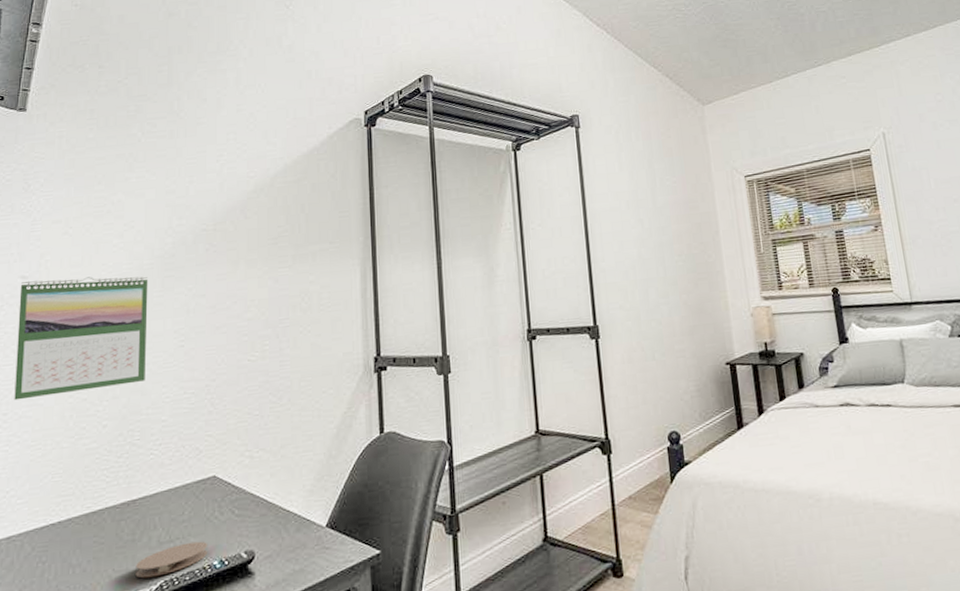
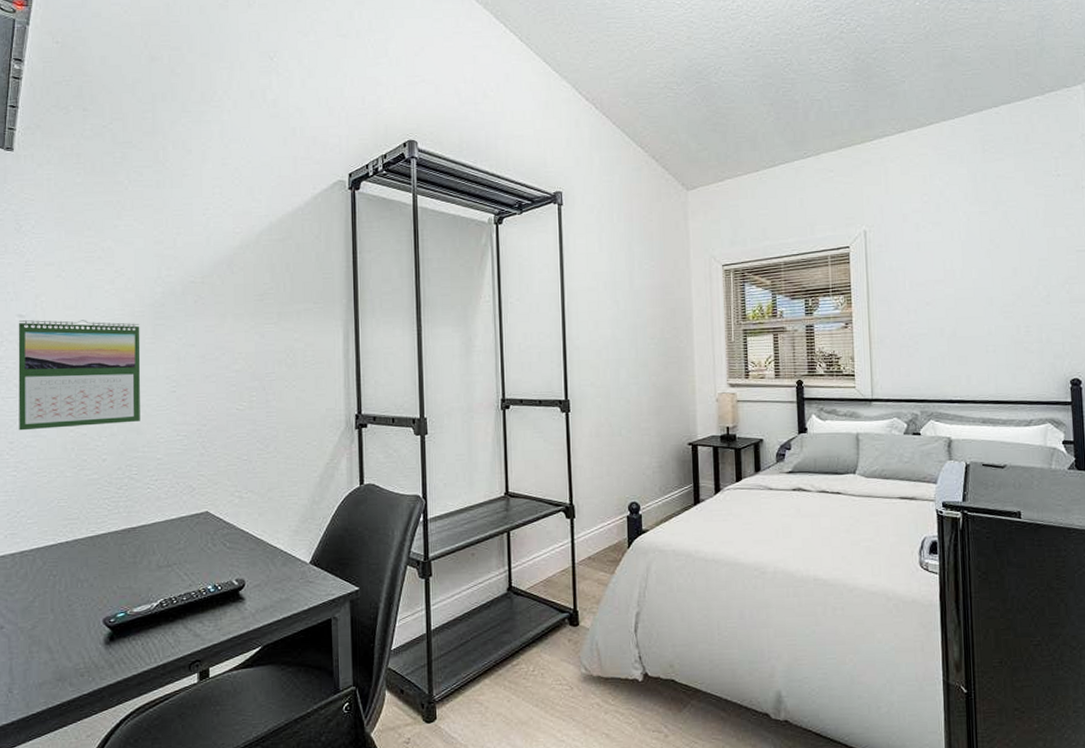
coaster: present [135,541,208,579] -> none [138,567,203,596]

